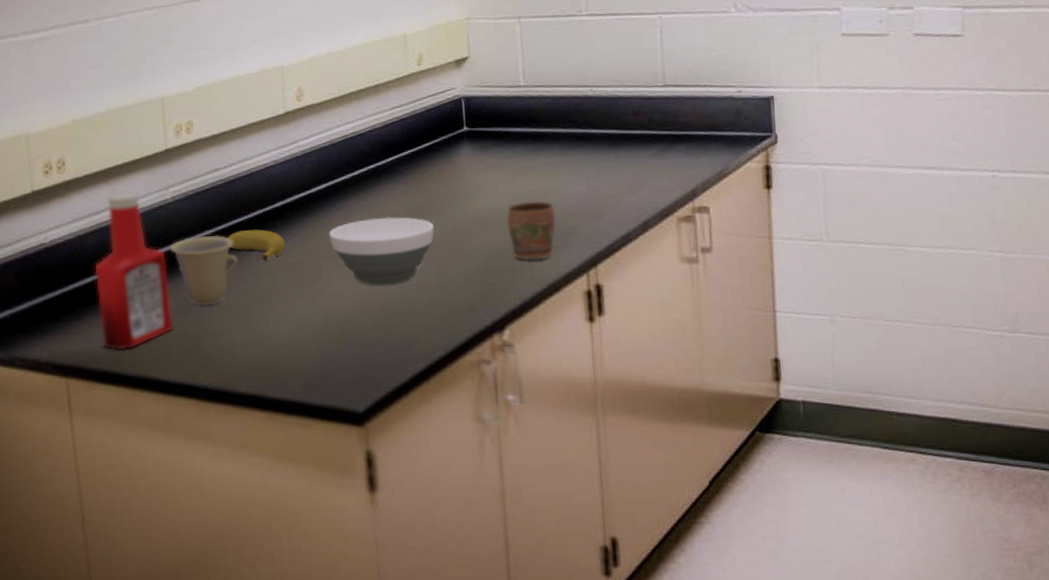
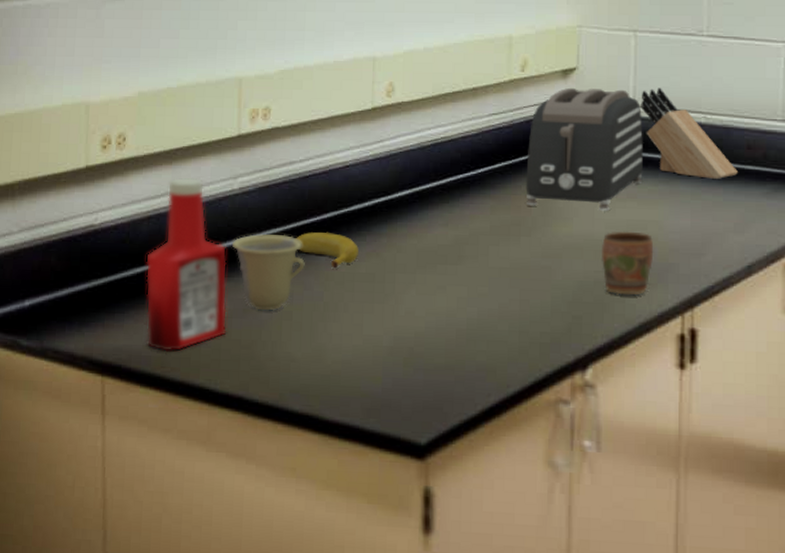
bowl: present [328,216,434,286] -> none [407,232,522,308]
toaster: none [430,72,539,187] -> present [526,87,643,211]
knife block: none [530,67,627,146] -> present [641,87,738,179]

